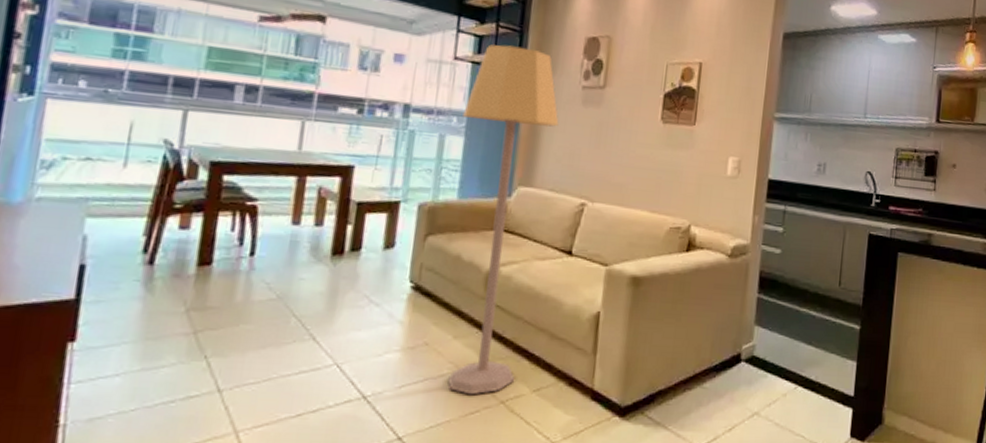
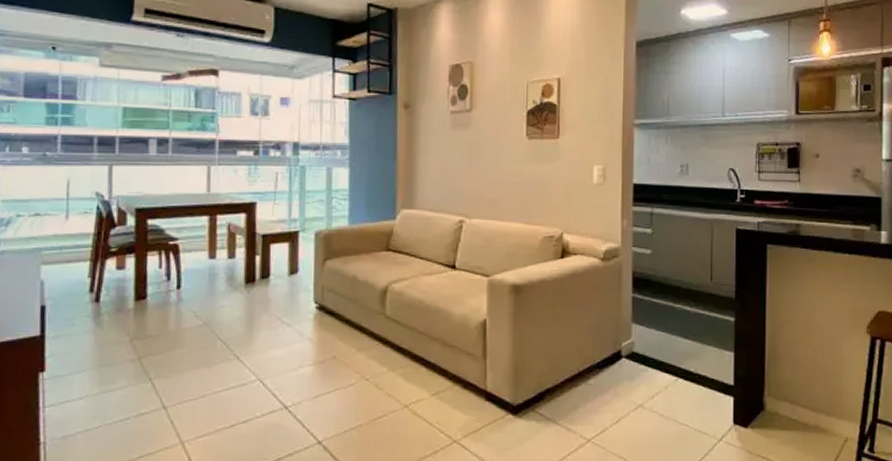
lamp: present [448,44,559,395] -> none [346,80,432,401]

